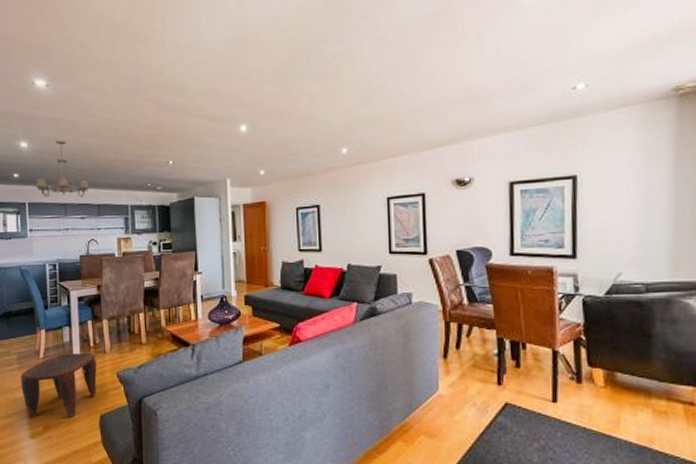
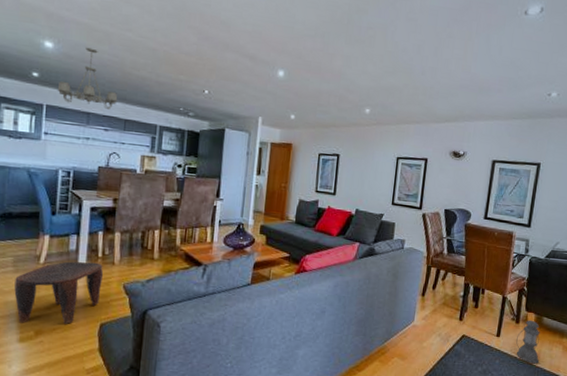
lantern: none [582,377,621,435] -> present [516,320,540,364]

